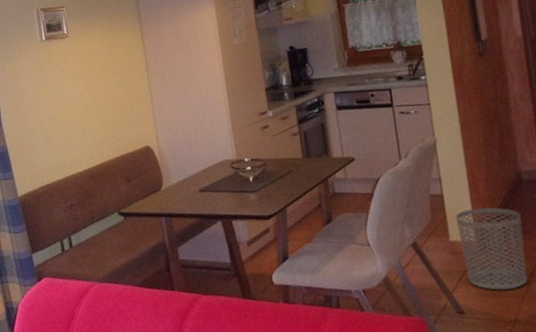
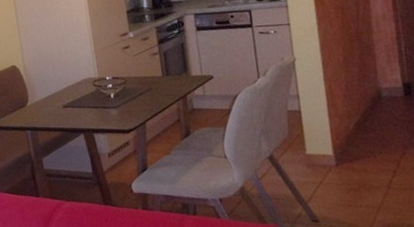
waste bin: present [455,207,528,290] -> none [313,123,384,201]

